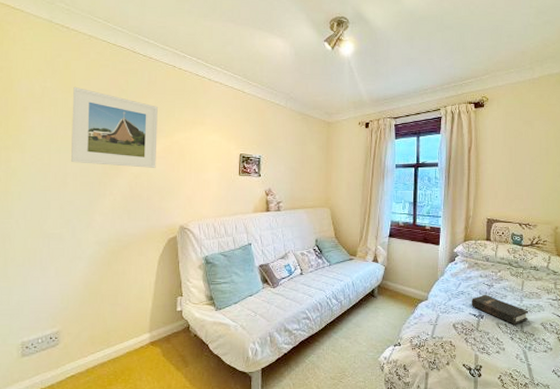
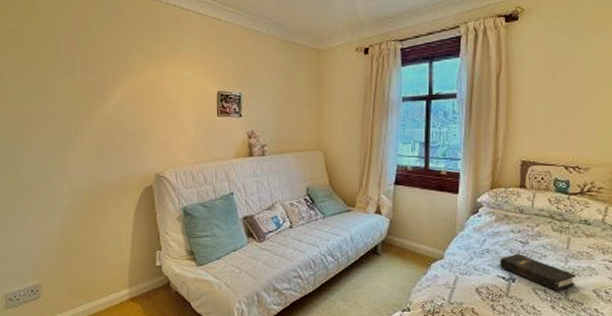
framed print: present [71,86,158,168] -> none [39,25,128,111]

